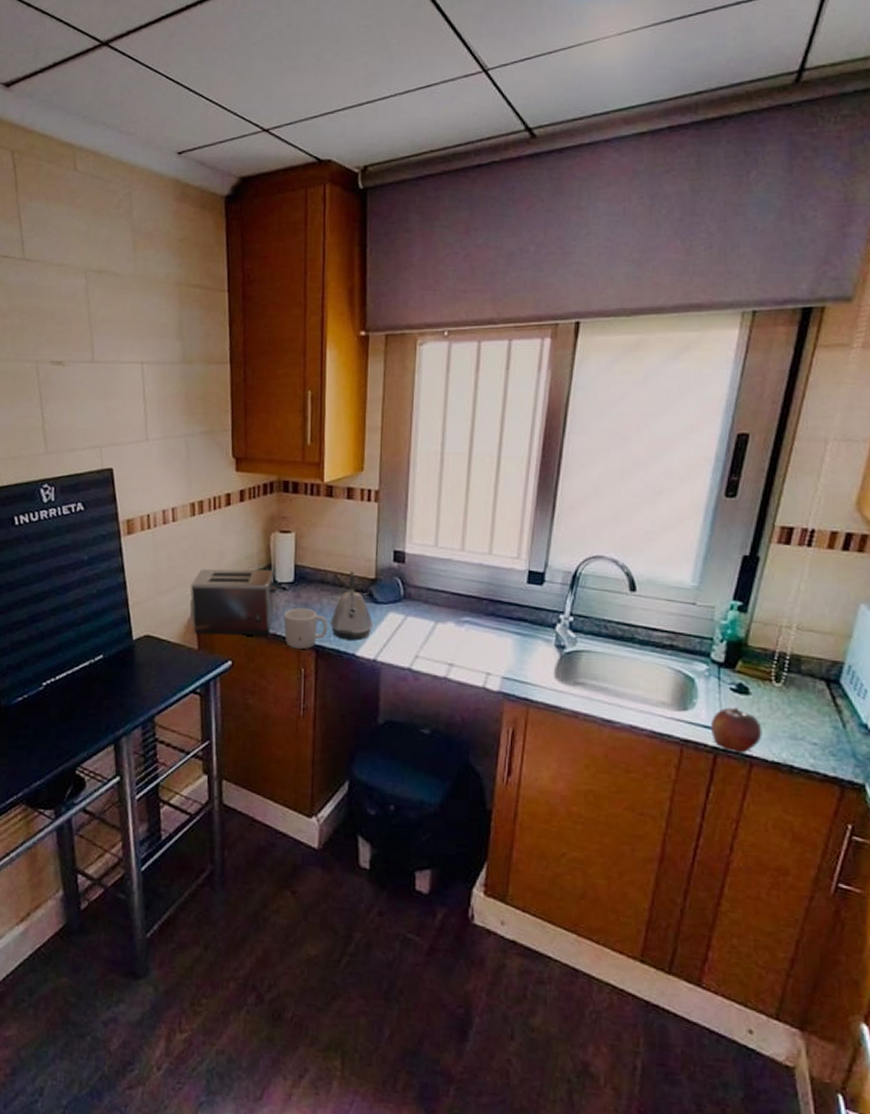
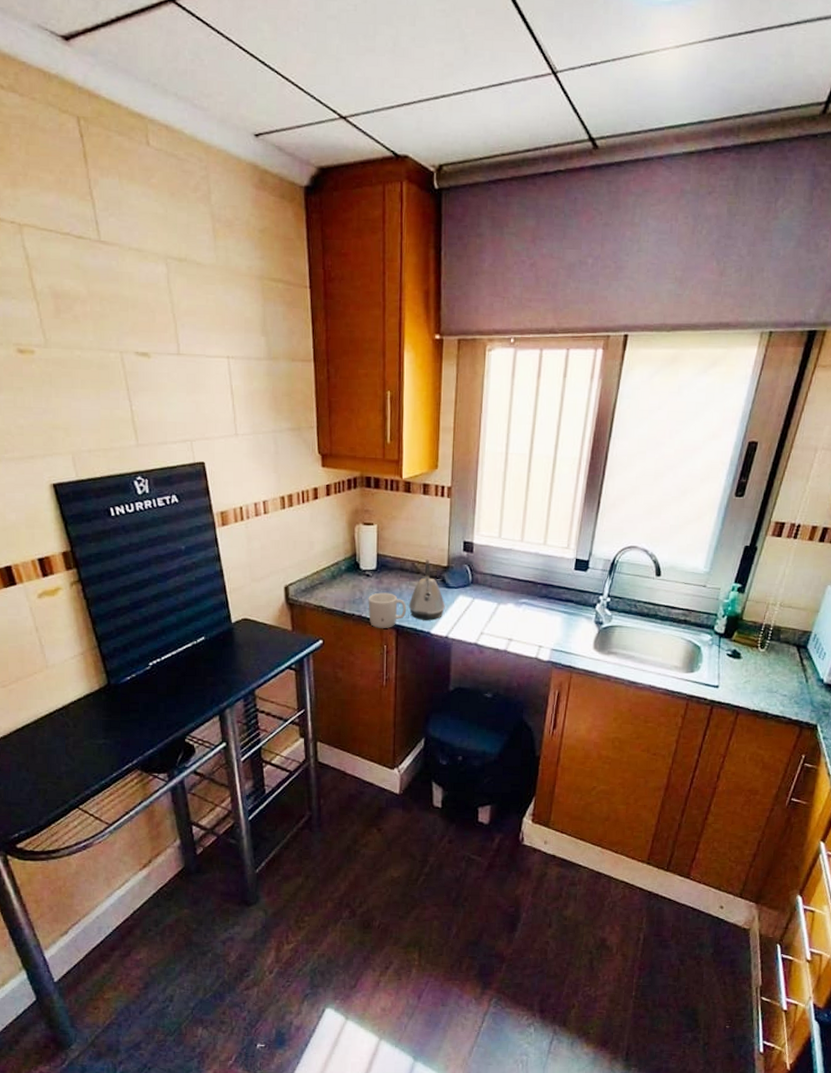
toaster: present [190,568,277,637] -> none [282,557,362,618]
fruit: present [710,707,762,754] -> none [710,669,748,705]

